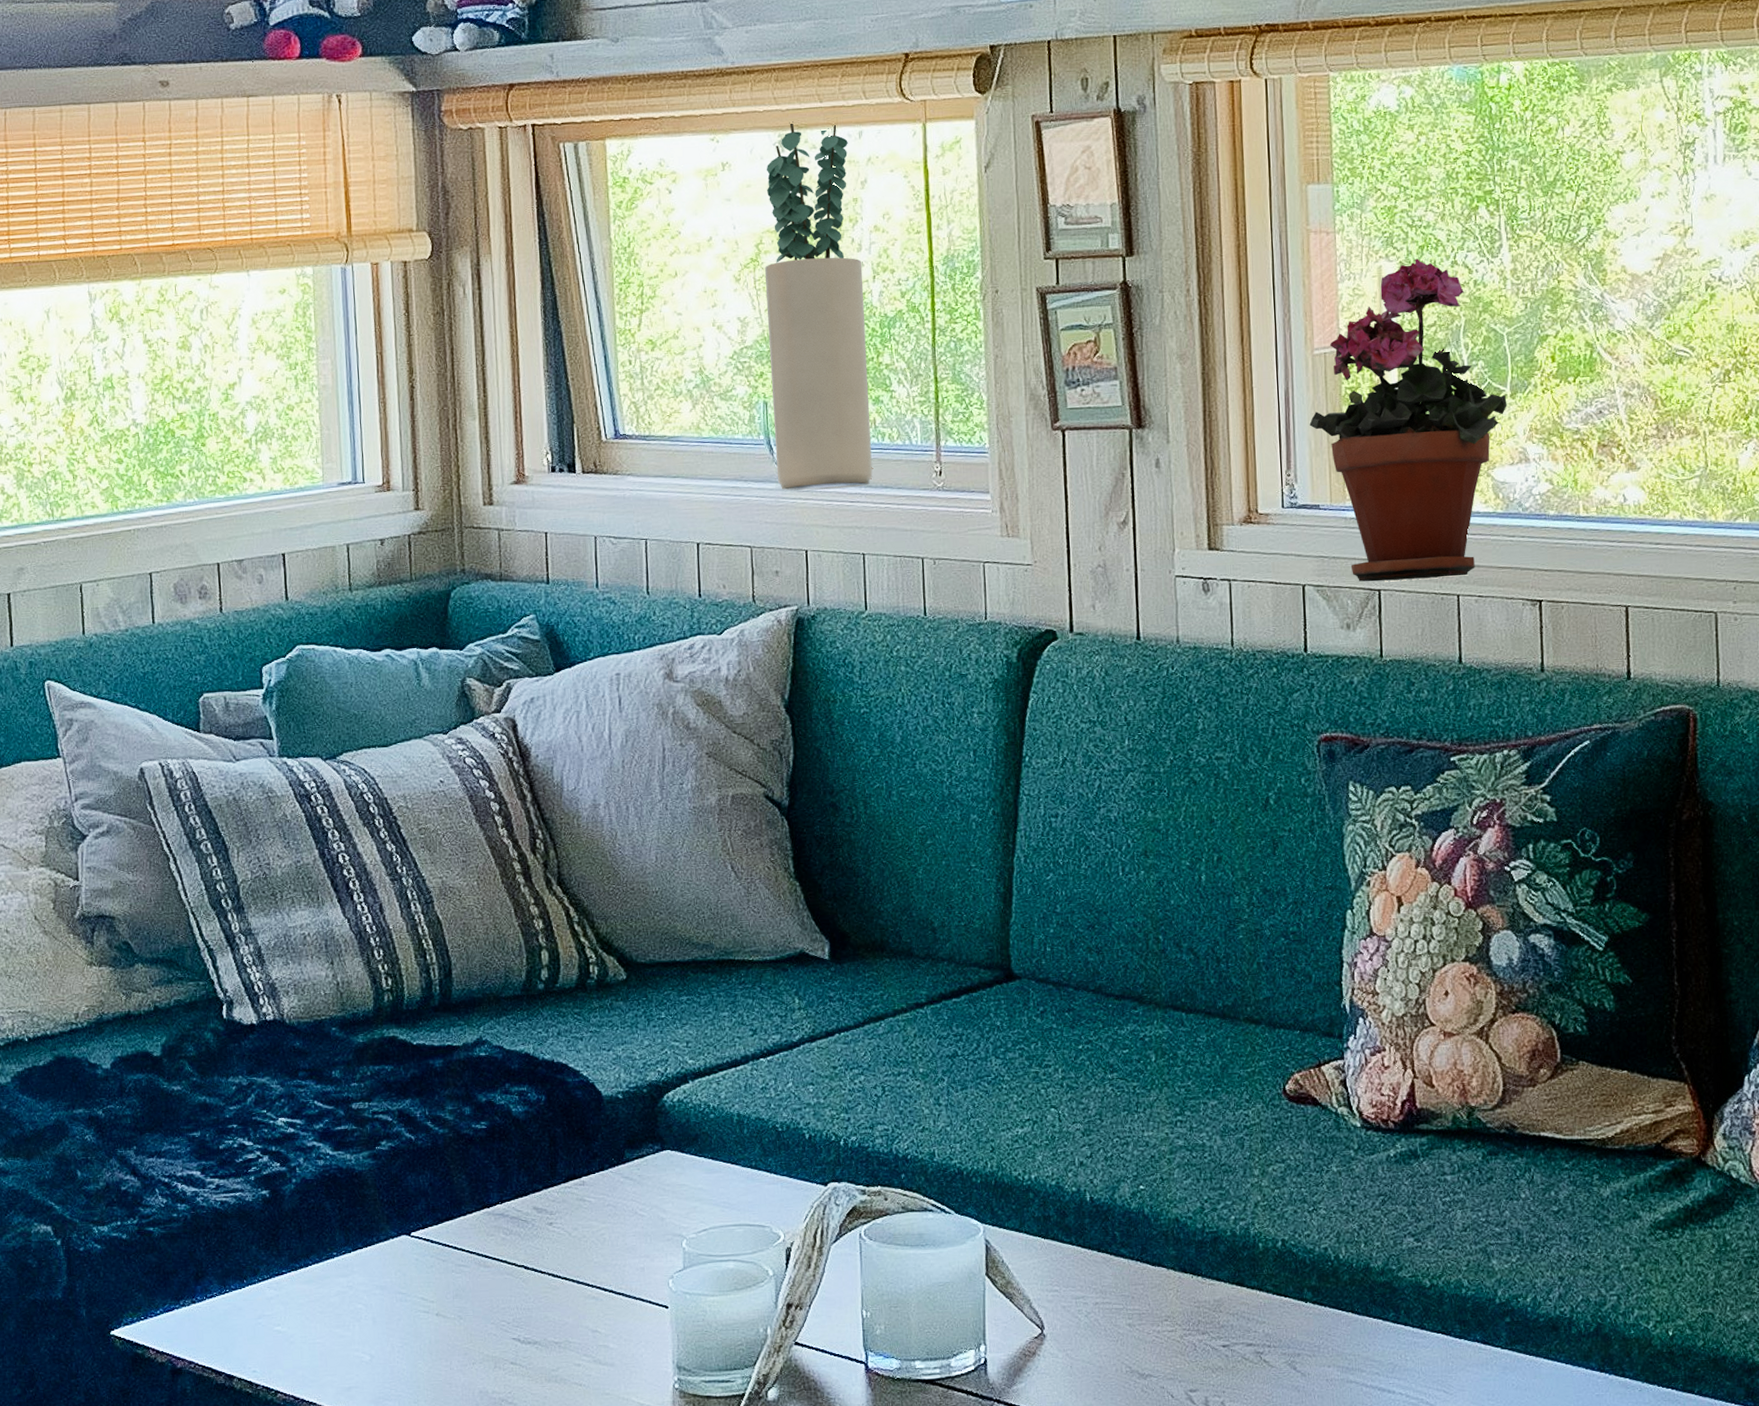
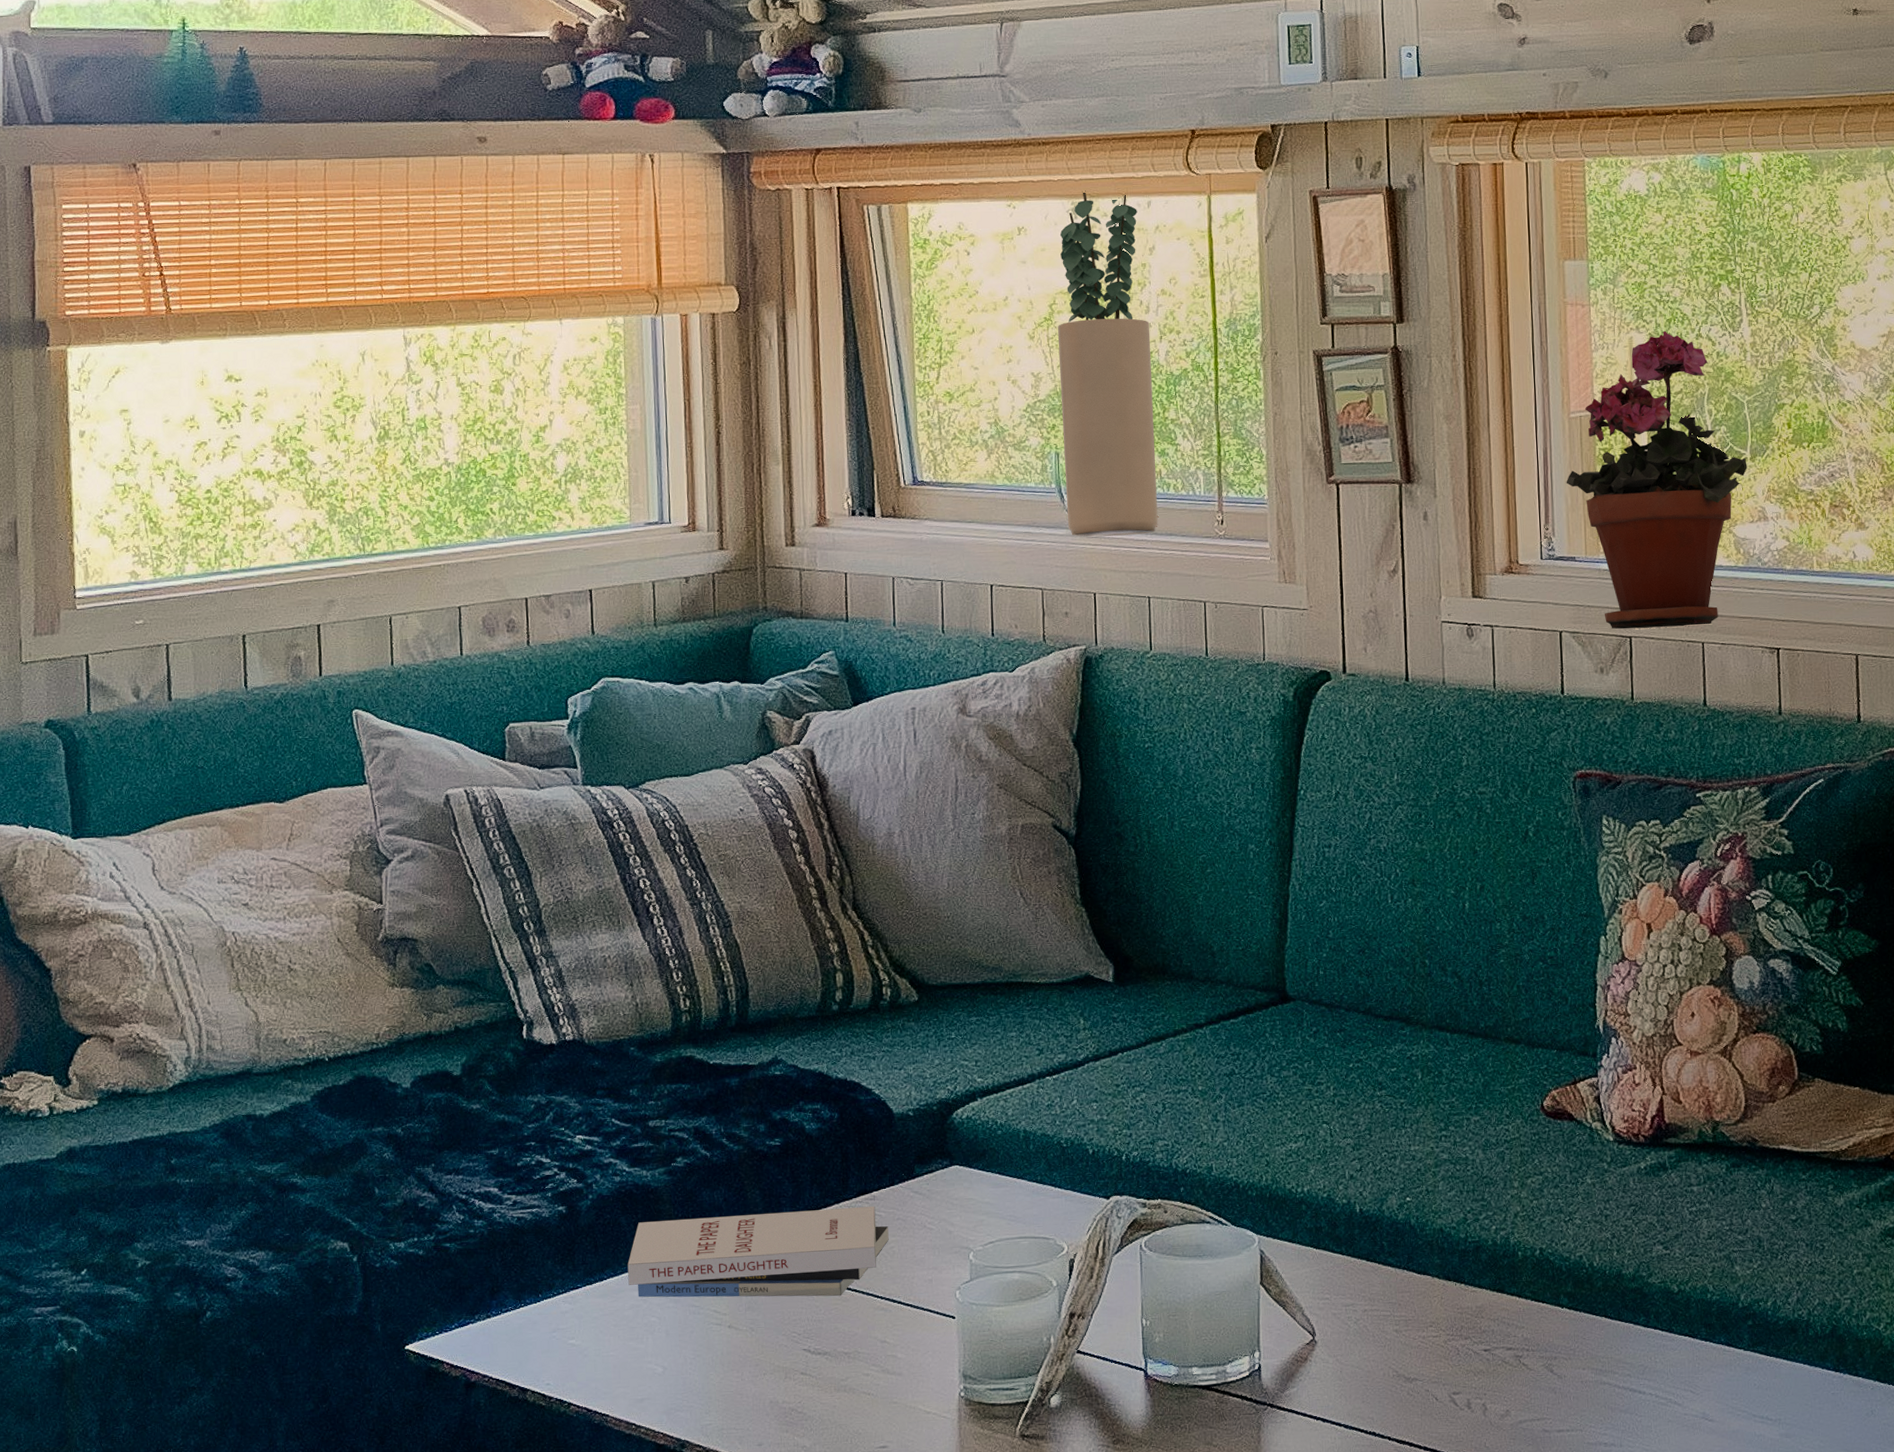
books: none [332,1191,599,1285] -> present [627,1206,889,1298]

